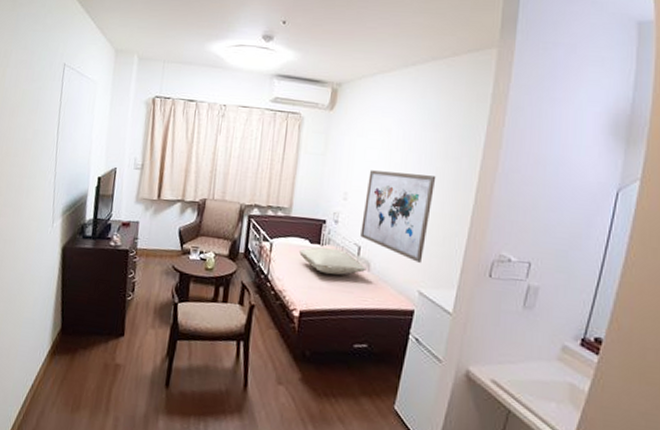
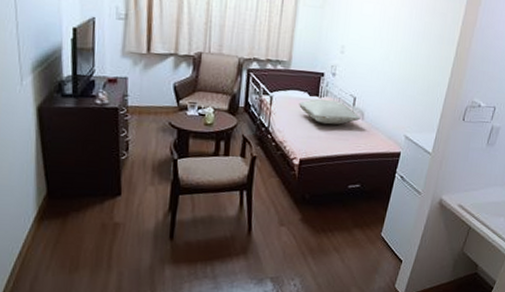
wall art: present [360,170,436,263] -> none [356,24,425,111]

